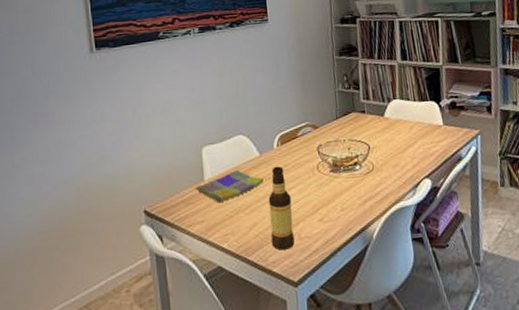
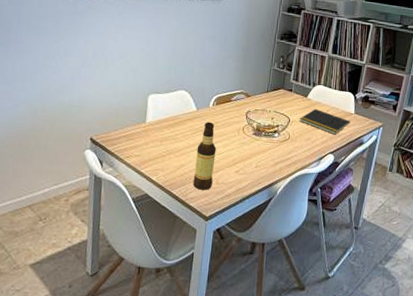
dish towel: present [194,170,264,203] -> none [136,119,196,144]
notepad: none [380,127,441,155] -> present [299,108,350,135]

